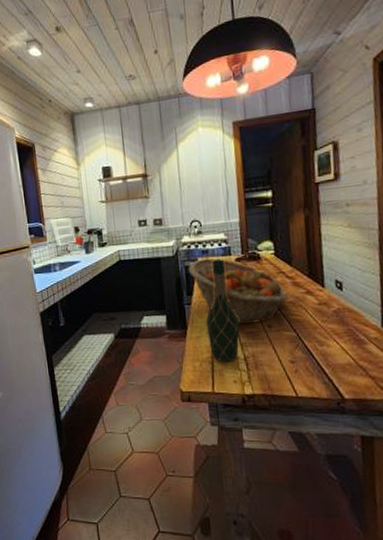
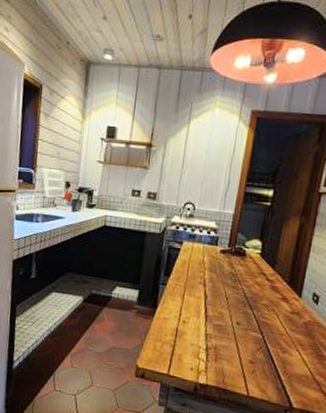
fruit basket: present [189,258,287,324] -> none [172,242,263,318]
wine bottle: present [205,259,240,363] -> none [175,247,210,350]

